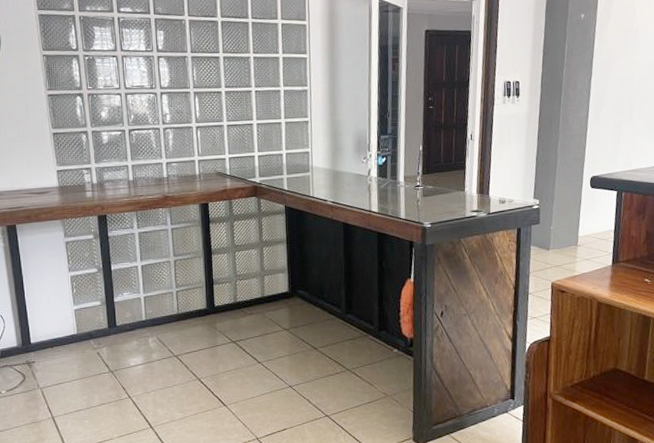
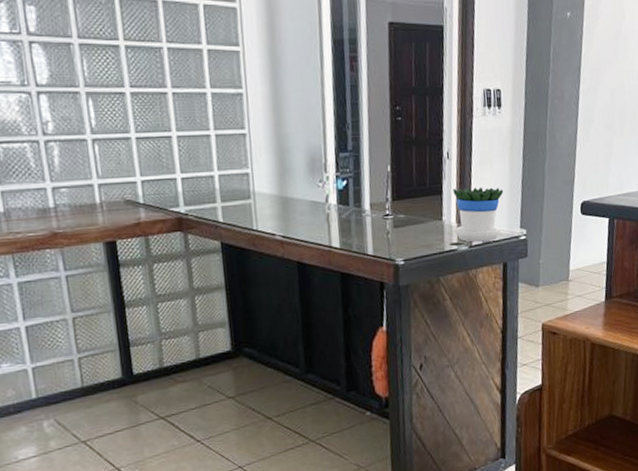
flowerpot: none [475,163,520,210] -> present [453,187,504,243]

